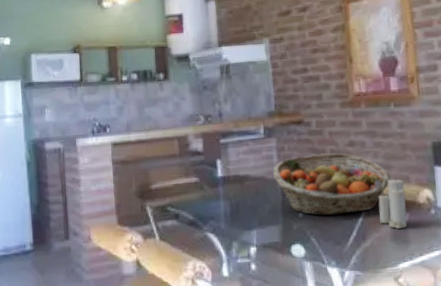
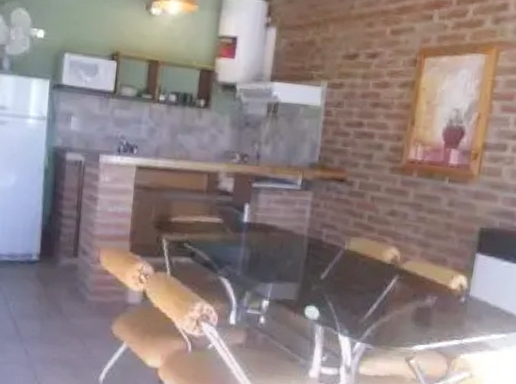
fruit basket: present [273,153,391,216] -> none [302,216,428,286]
candle: present [378,177,407,229] -> none [404,257,440,311]

